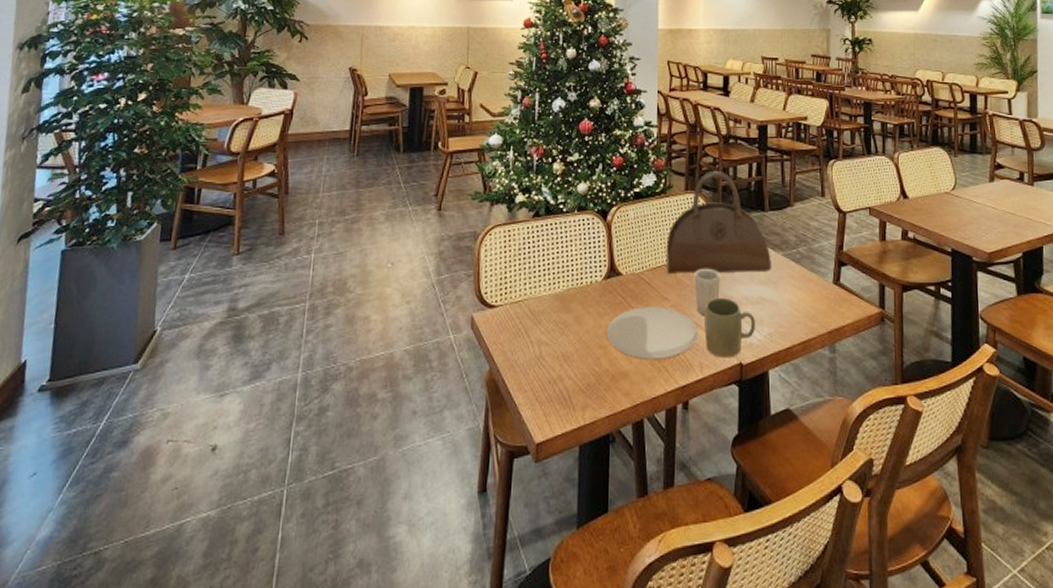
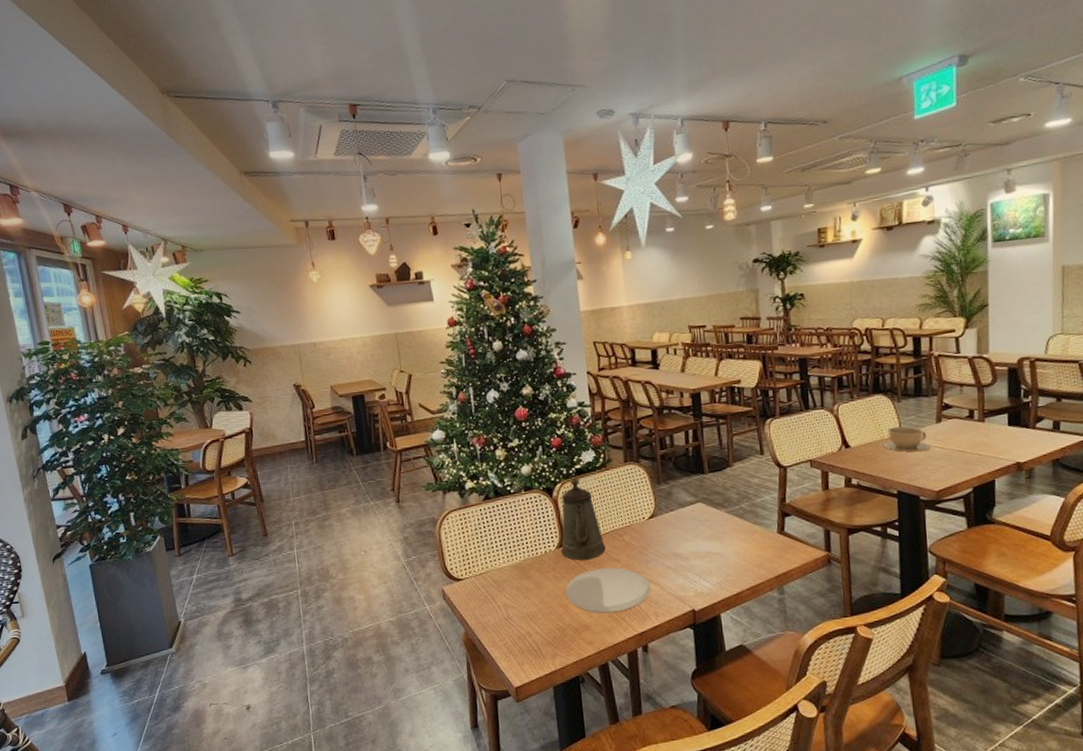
coffee pot: none [608,201,656,295] -> present [561,477,606,560]
handbag: present [665,170,771,274] -> none [611,440,716,538]
cup: present [694,268,720,316] -> none [641,530,668,572]
mug: present [704,297,755,358] -> none [655,554,705,607]
teacup: none [939,182,984,210] -> present [883,426,931,452]

